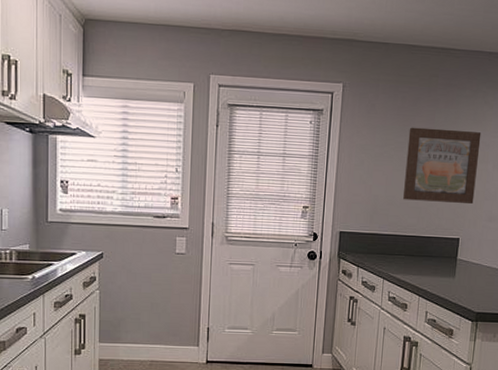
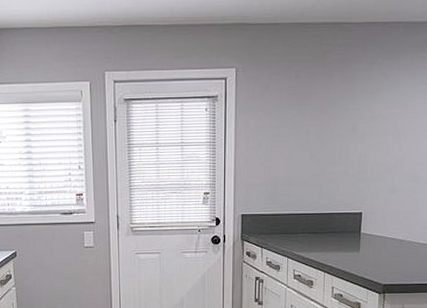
wall art: present [403,127,482,205] -> none [303,104,379,179]

